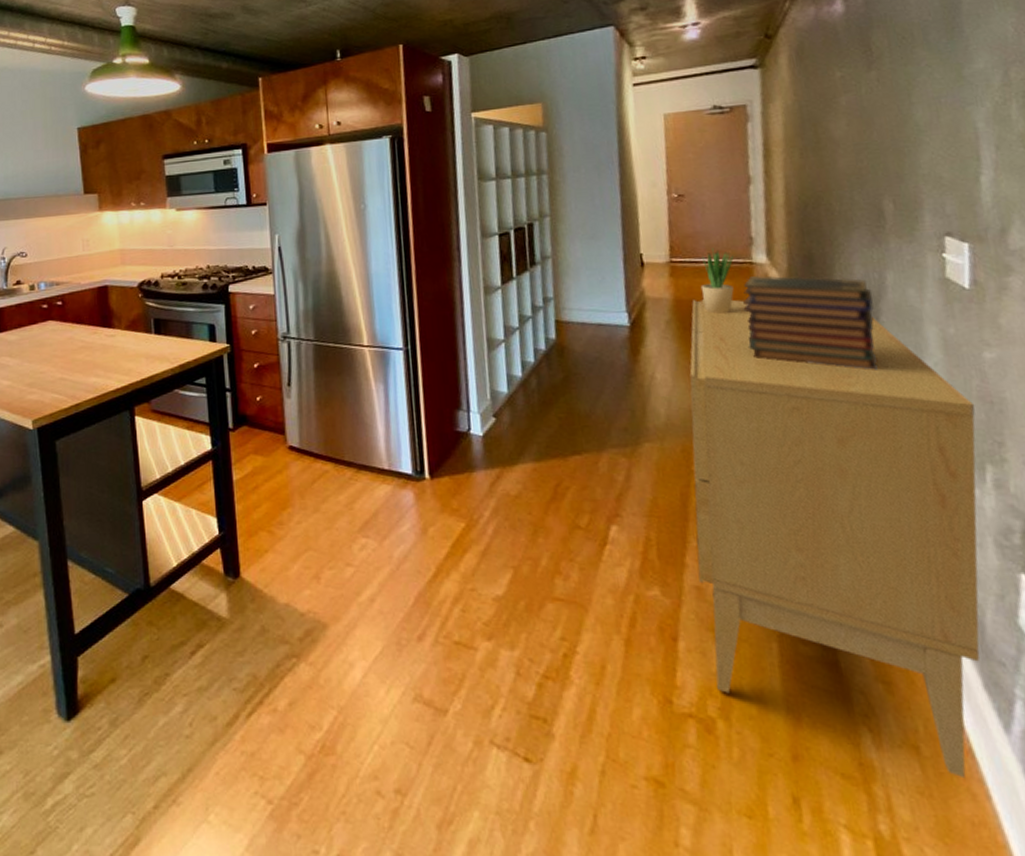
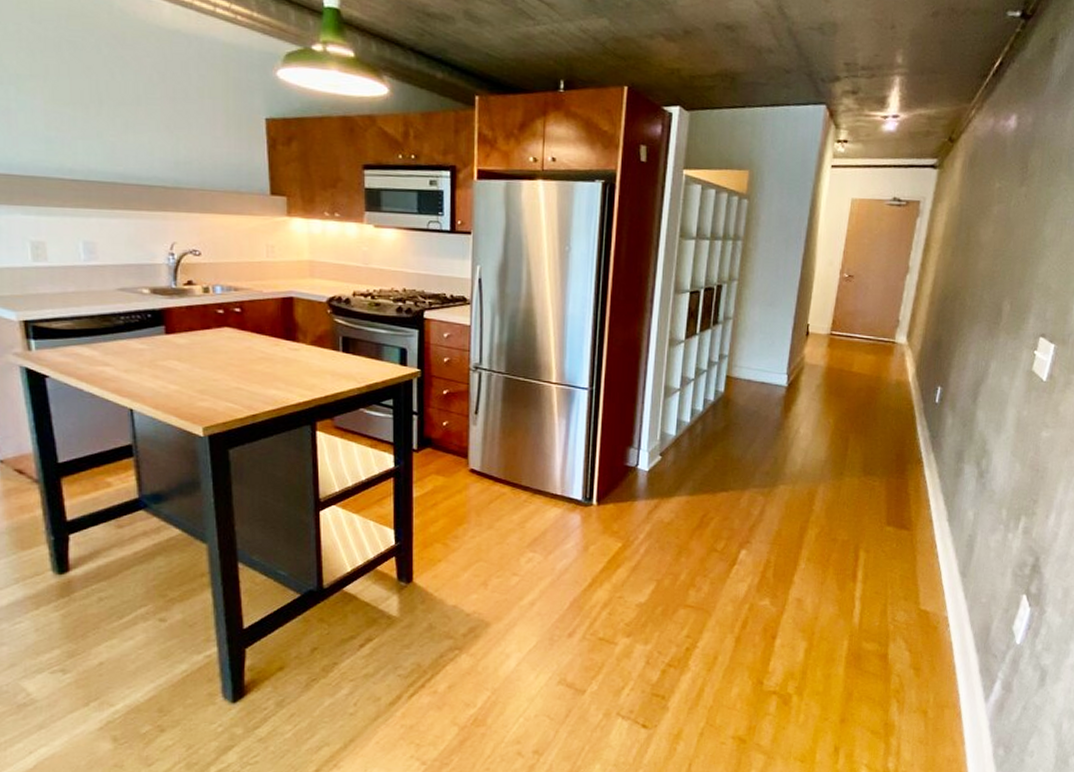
sideboard: present [689,299,980,779] -> none [798,369,1026,732]
potted plant: present [700,248,734,315] -> none [850,326,881,384]
book stack: present [743,275,878,370] -> none [876,353,978,439]

